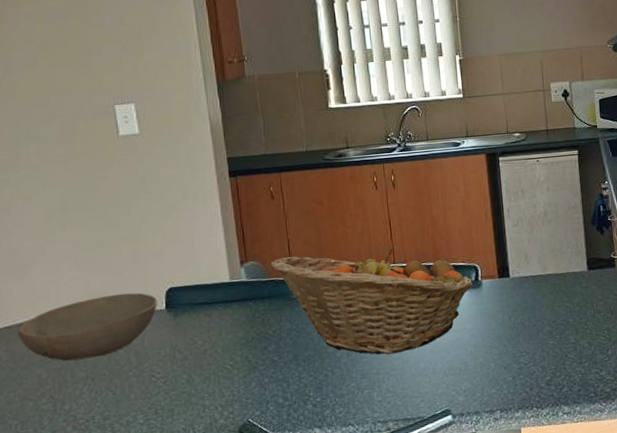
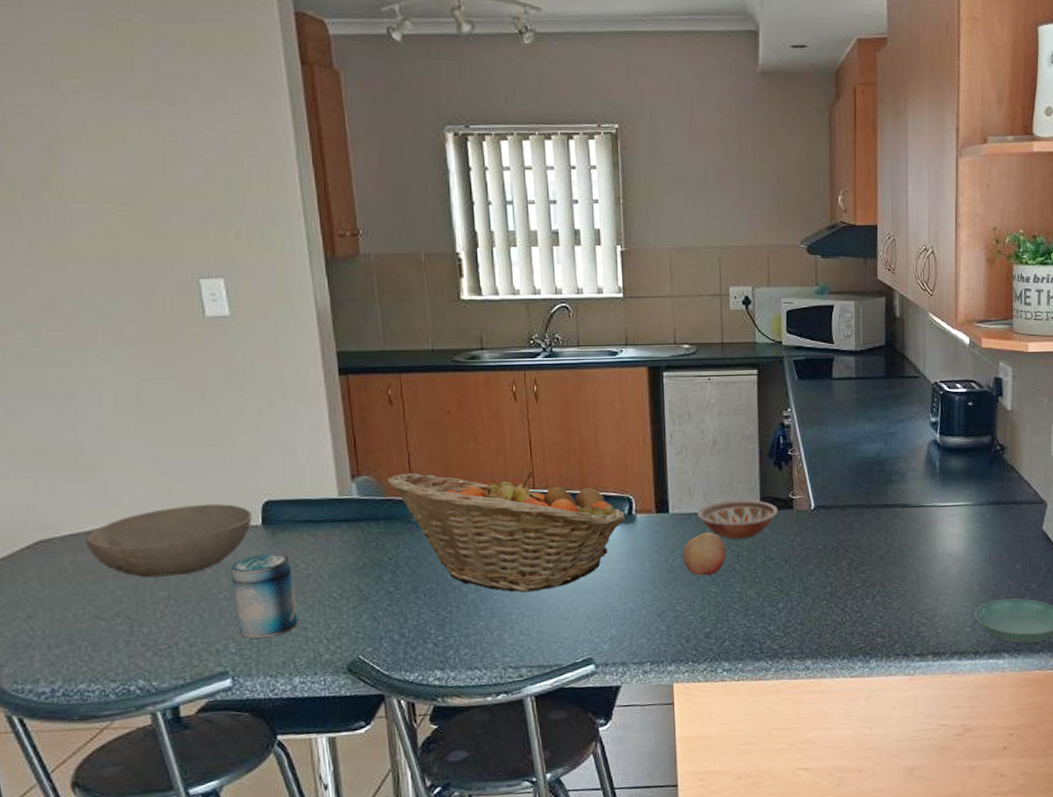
beverage can: none [138,333,196,410] -> present [229,553,298,639]
fruit: none [523,291,560,331] -> present [683,531,726,576]
bowl: none [534,261,602,297] -> present [697,499,778,539]

